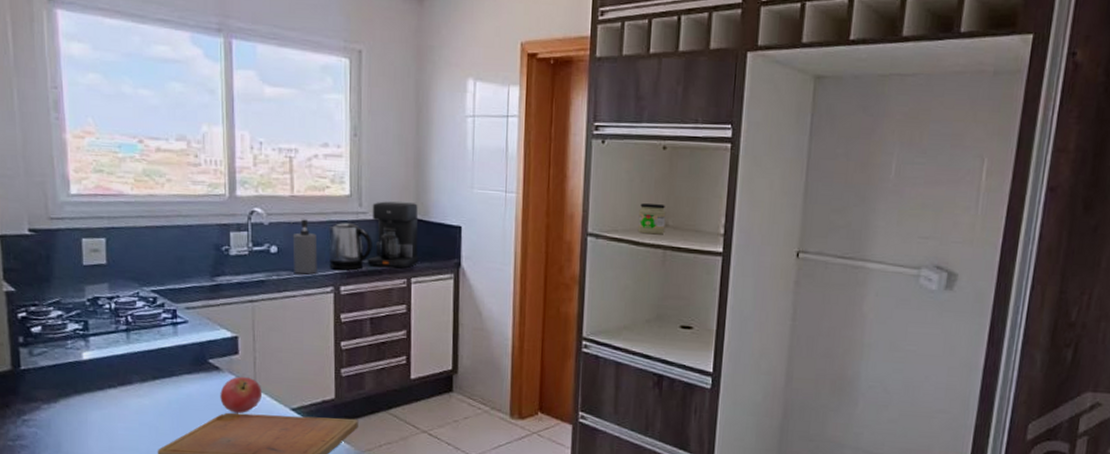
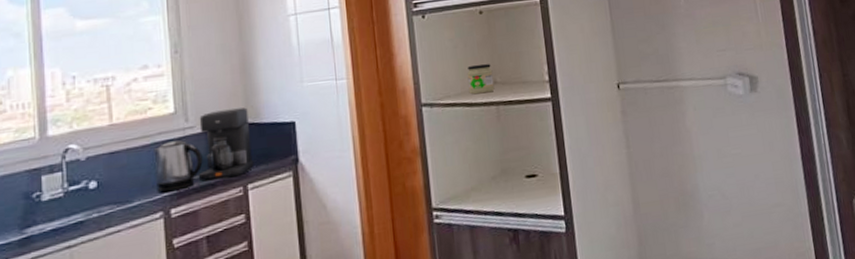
soap dispenser: present [290,219,318,275] -> none [110,146,144,206]

